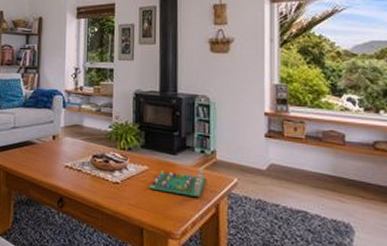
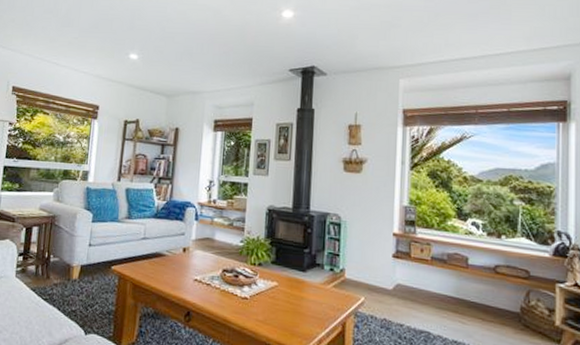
board game: present [149,167,206,198] -> none [277,285,334,316]

